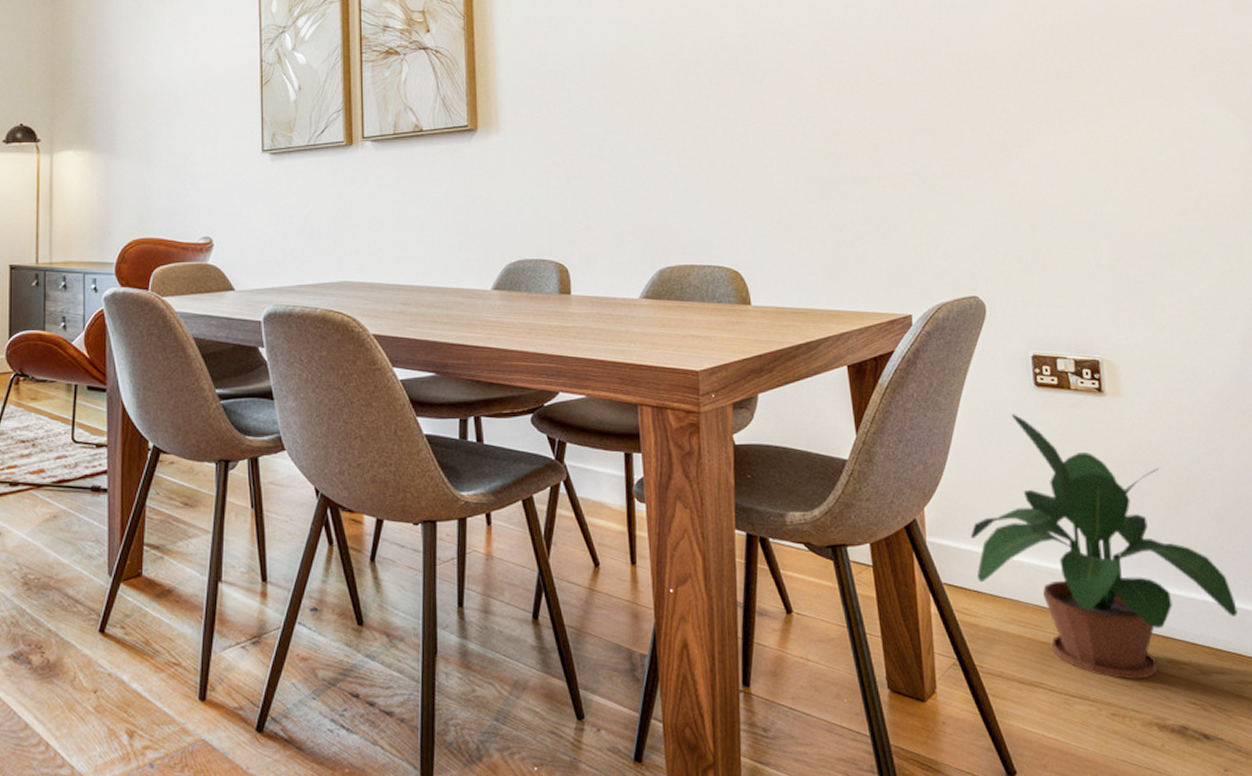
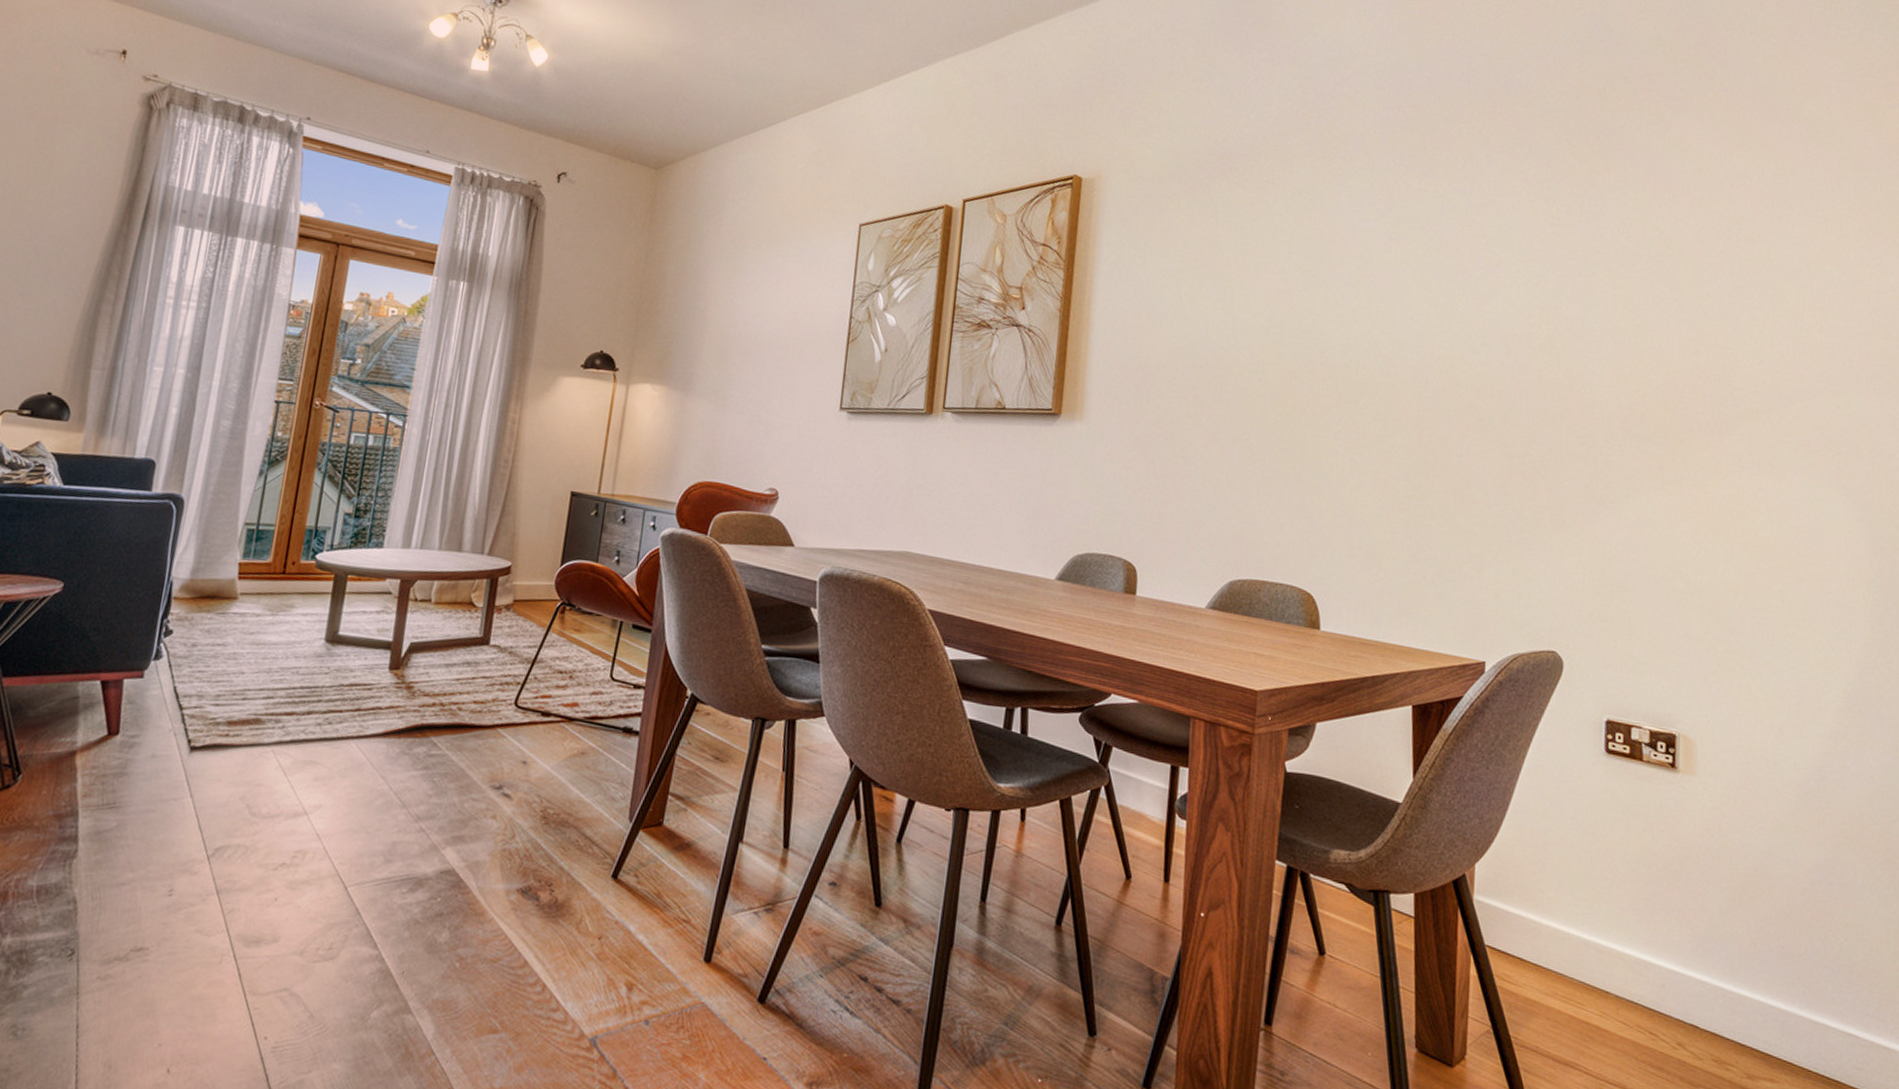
potted plant: present [970,414,1238,680] -> none [1519,778,1793,1076]

